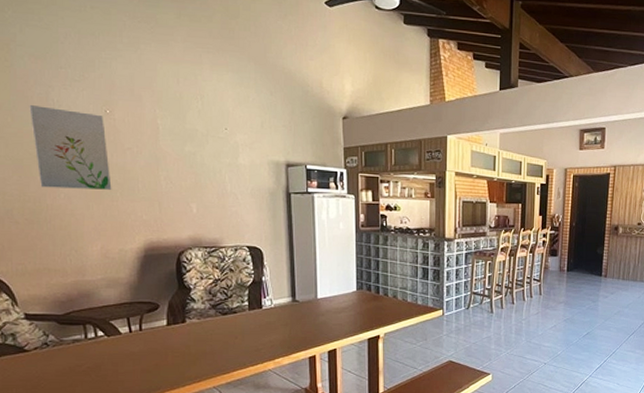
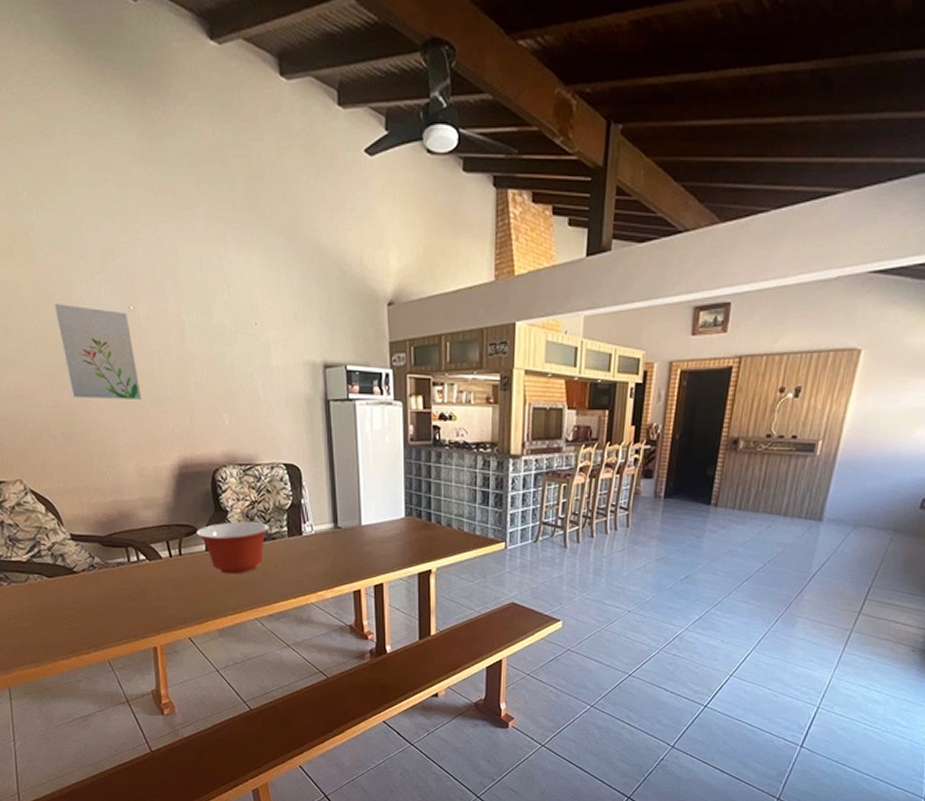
mixing bowl: none [159,298,231,346] -> present [197,522,270,574]

